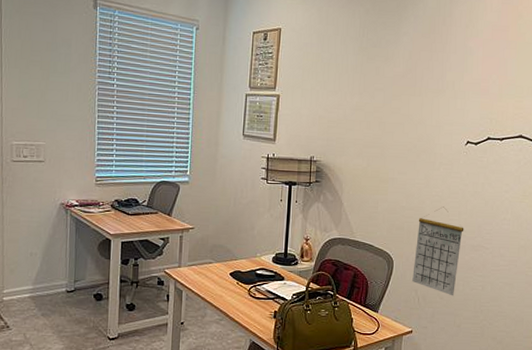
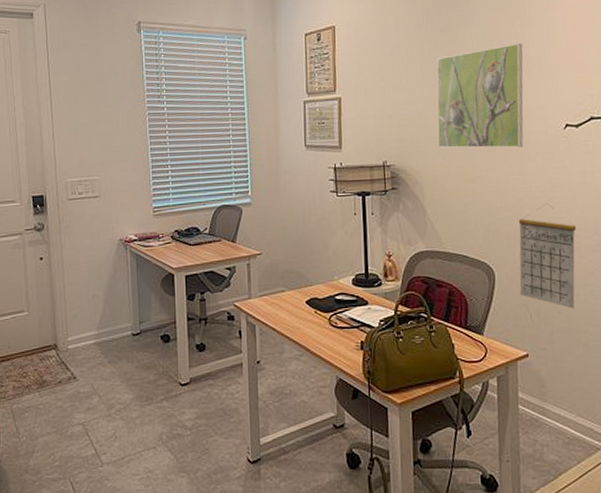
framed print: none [359,66,441,157] -> present [436,43,524,148]

